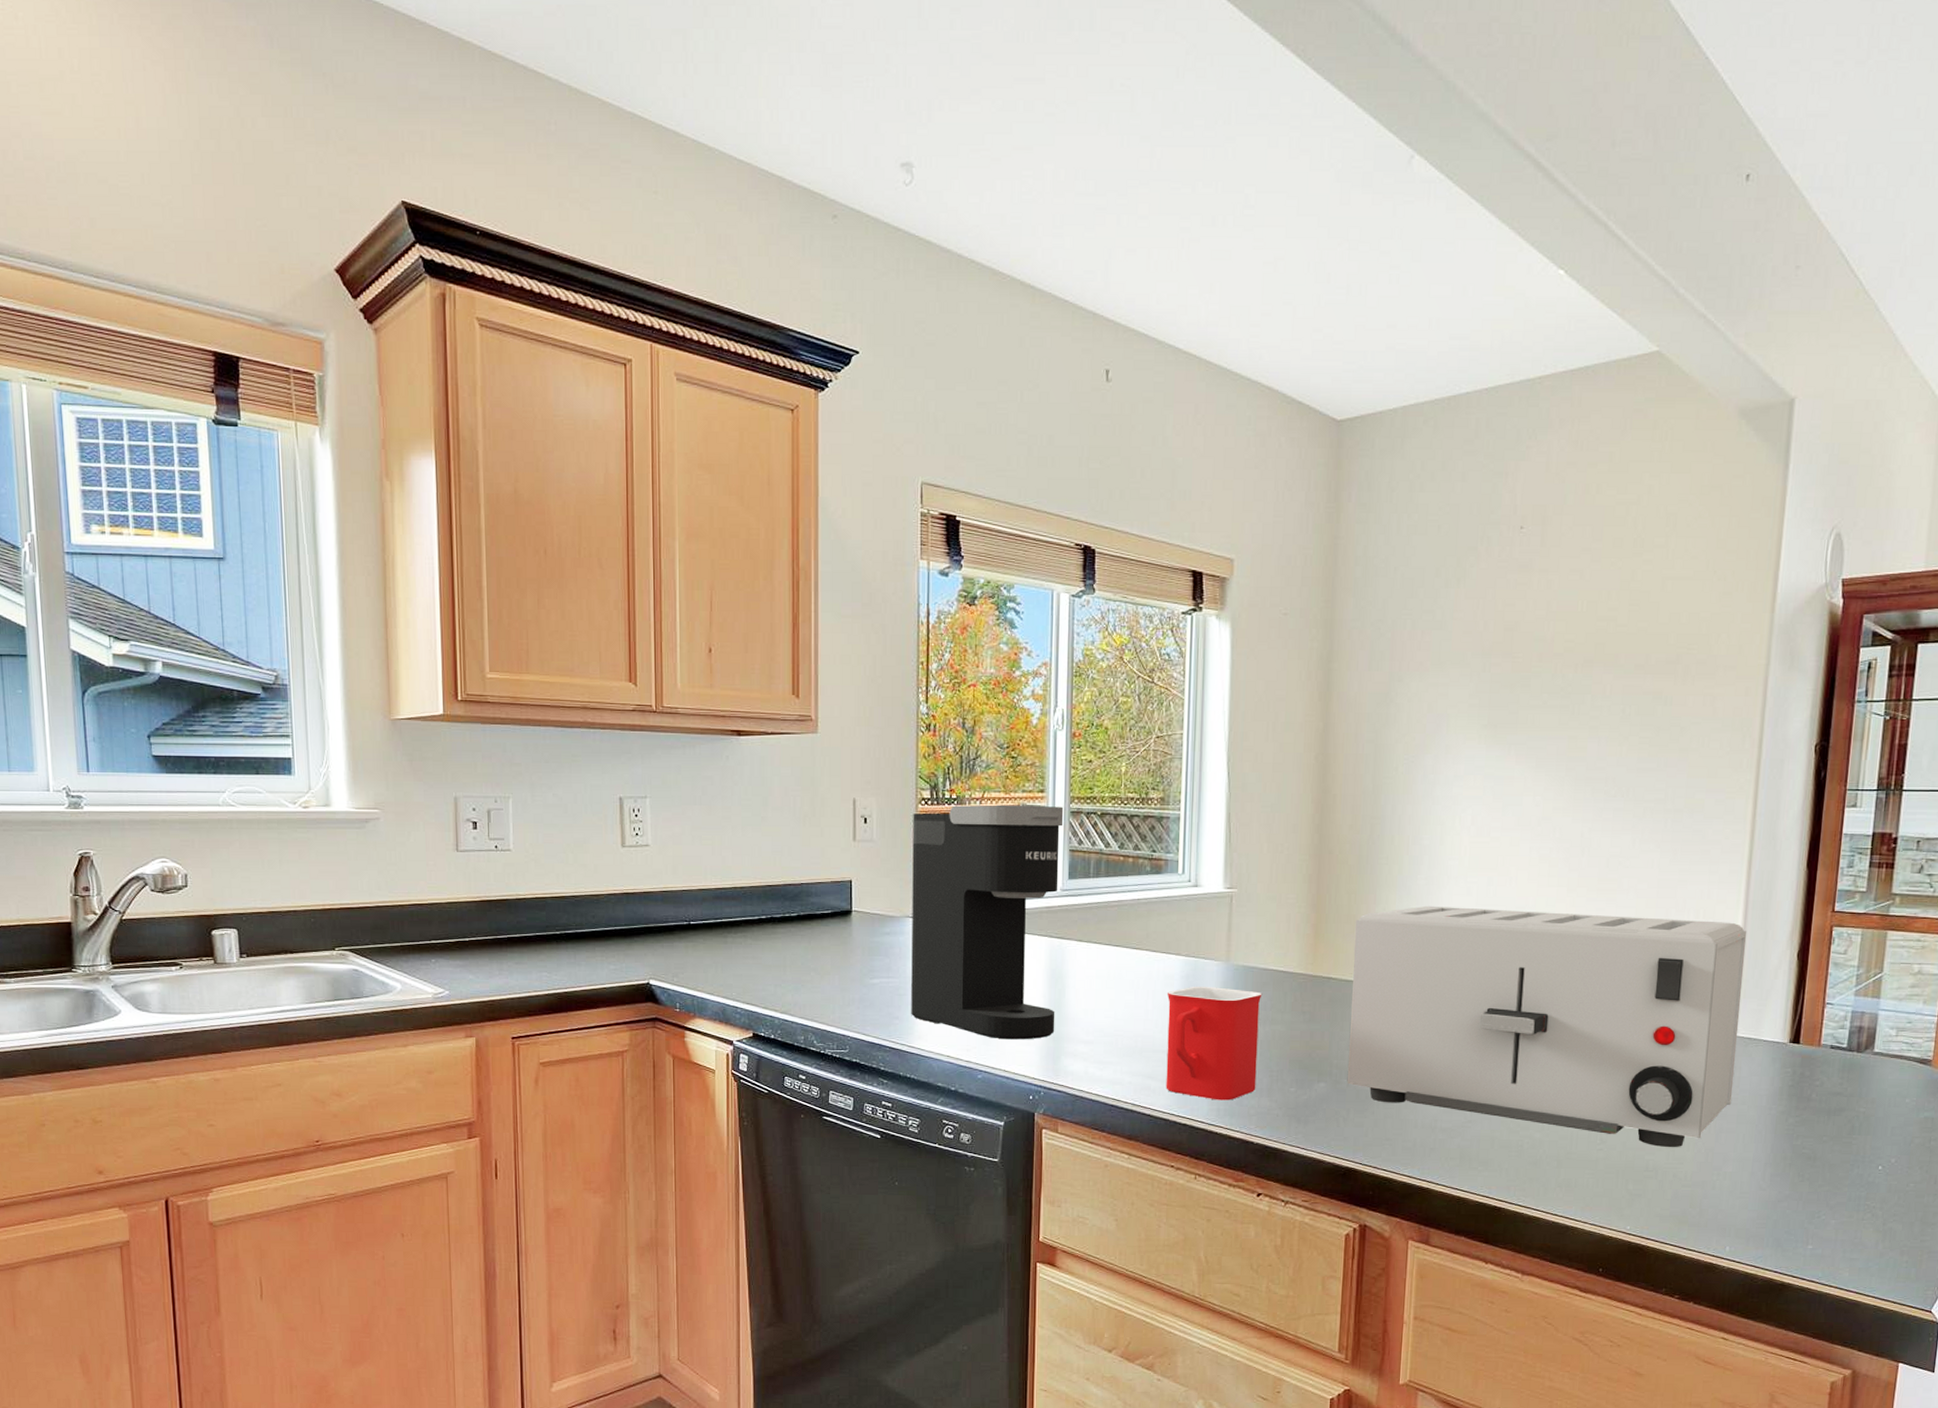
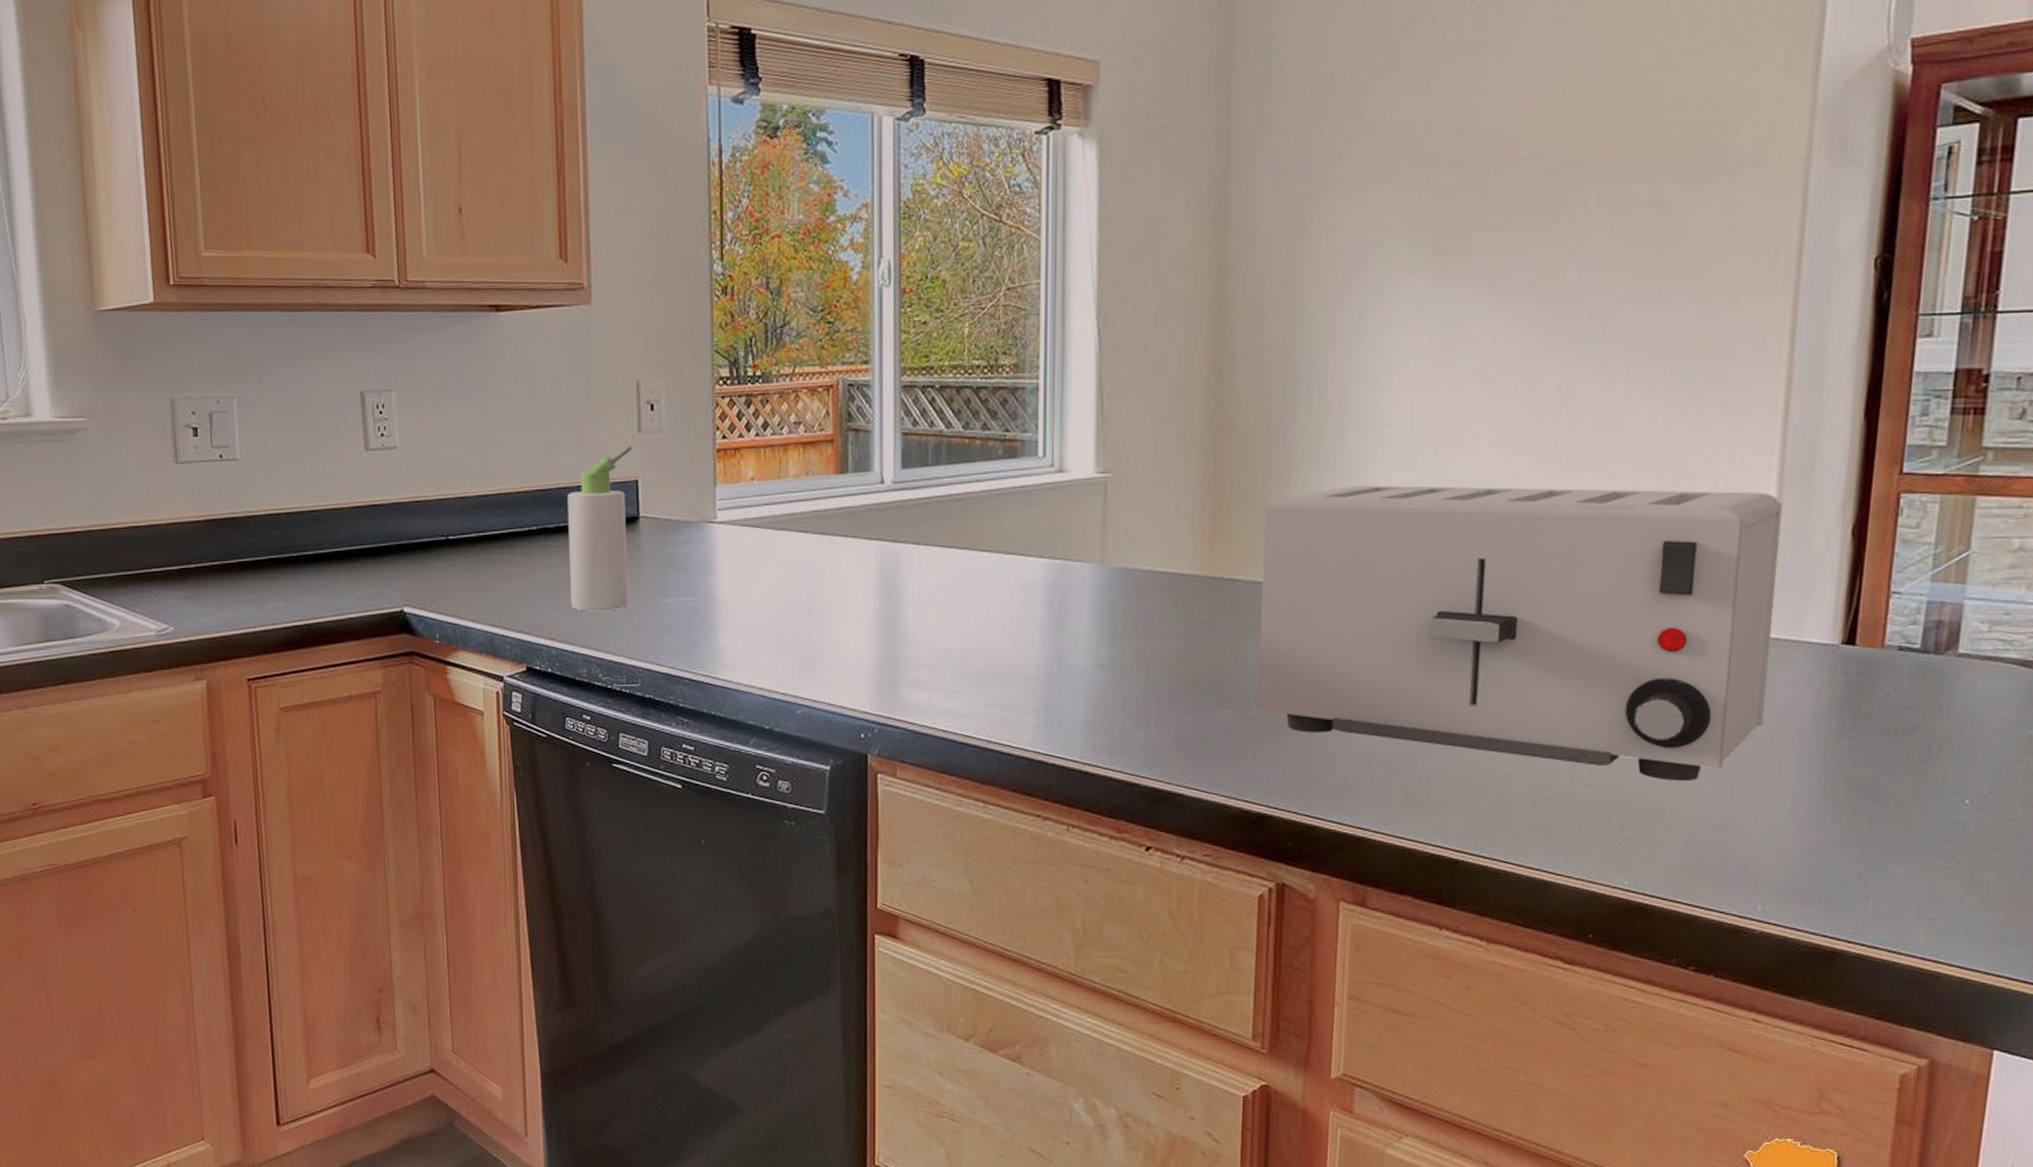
bottle: none [792,851,848,989] -> present [567,445,632,612]
coffee maker: present [911,804,1064,1040] -> none [709,379,894,667]
mug: present [1166,986,1262,1101] -> none [1027,594,1147,734]

